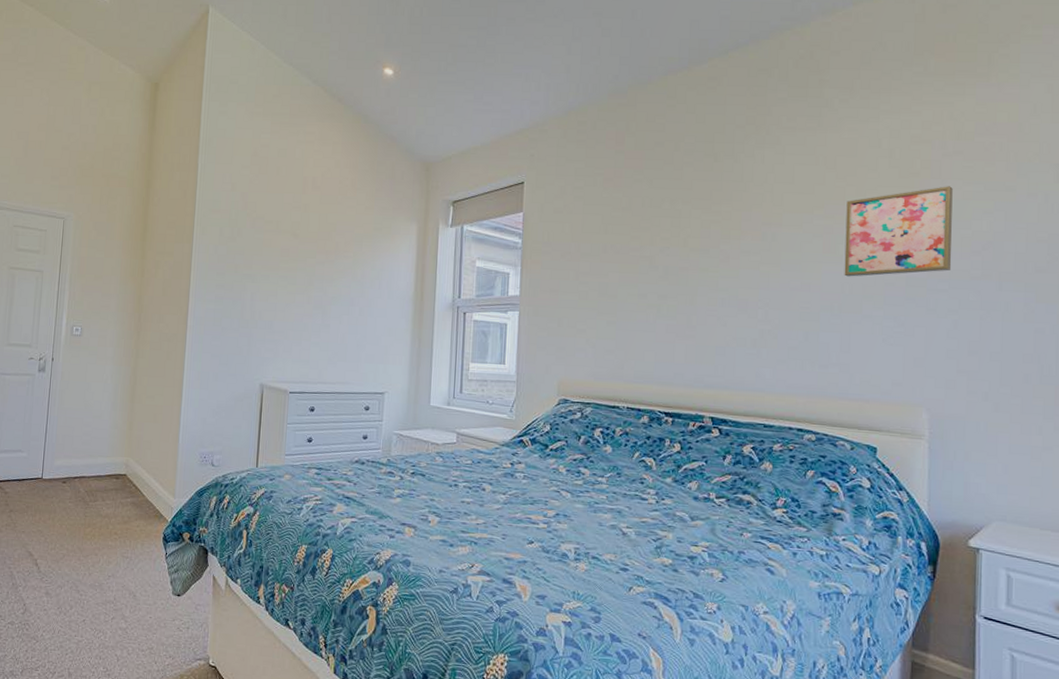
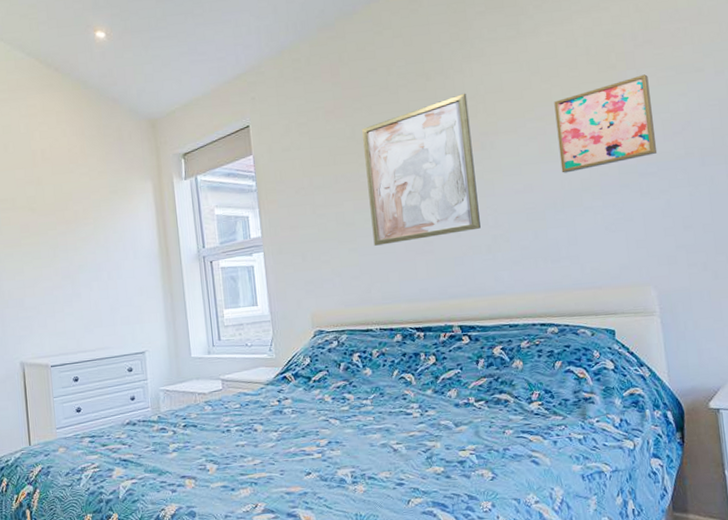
wall art: none [634,179,755,323] -> present [362,93,481,246]

